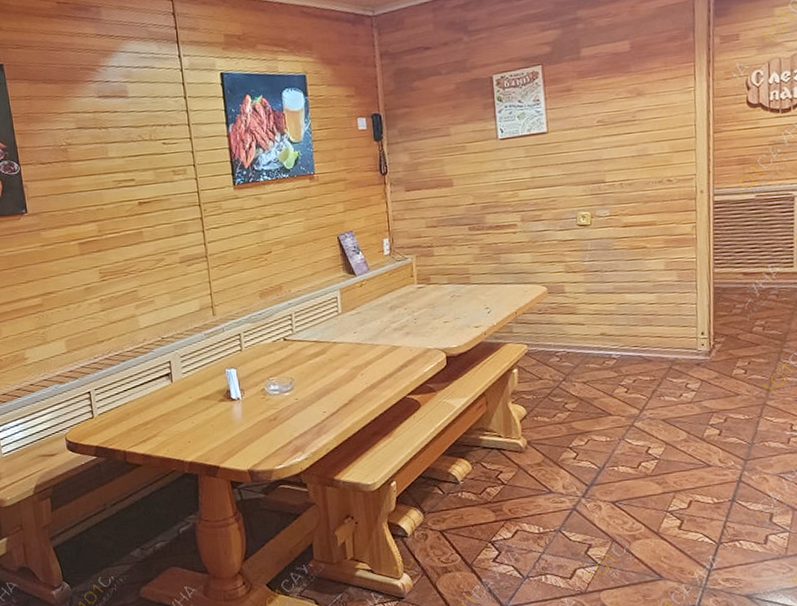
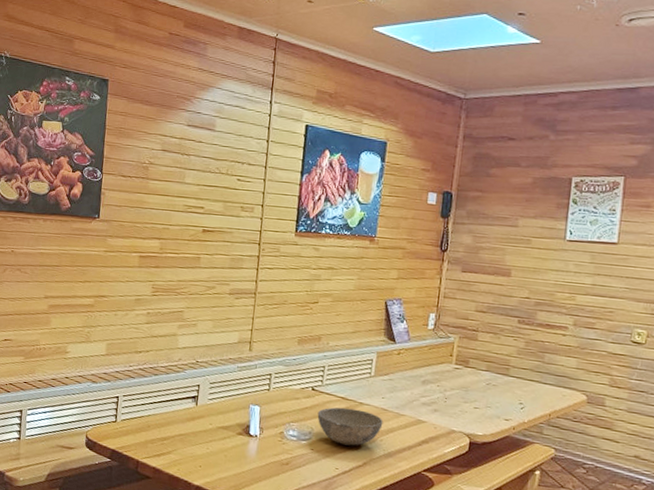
bowl: none [294,349,360,388] -> present [317,407,383,446]

